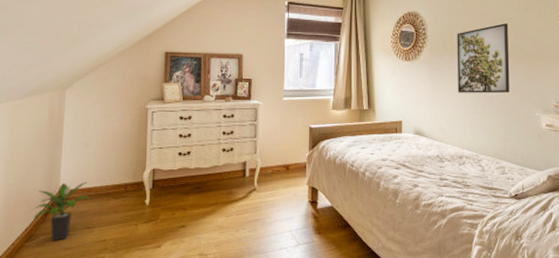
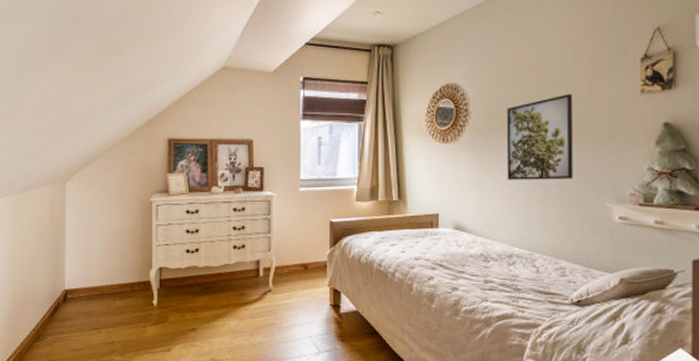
potted plant: present [33,181,92,241] -> none [40,280,98,342]

